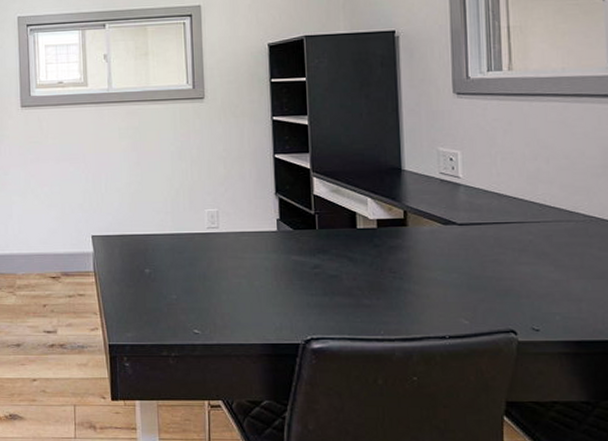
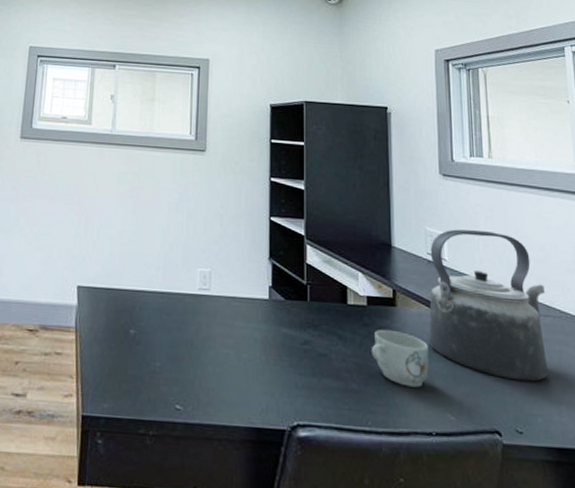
mug: none [382,248,442,298] -> present [371,329,429,388]
kettle: none [441,145,569,284] -> present [429,229,549,382]

